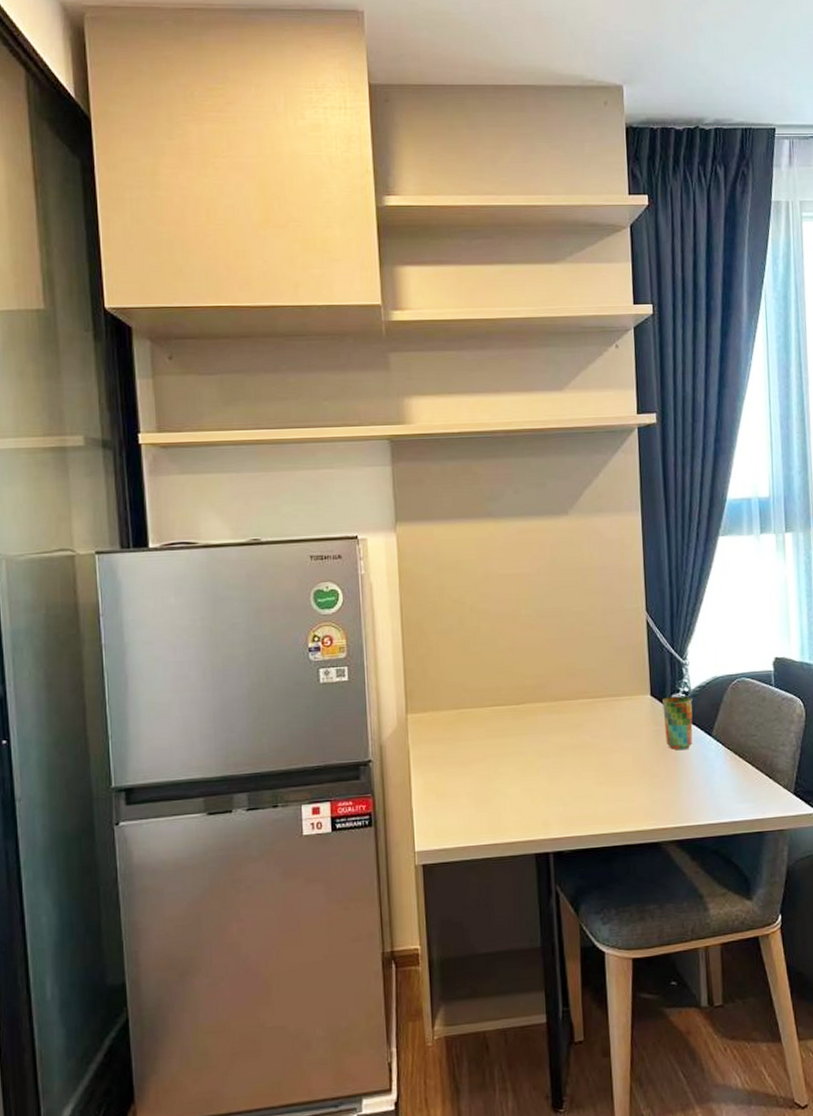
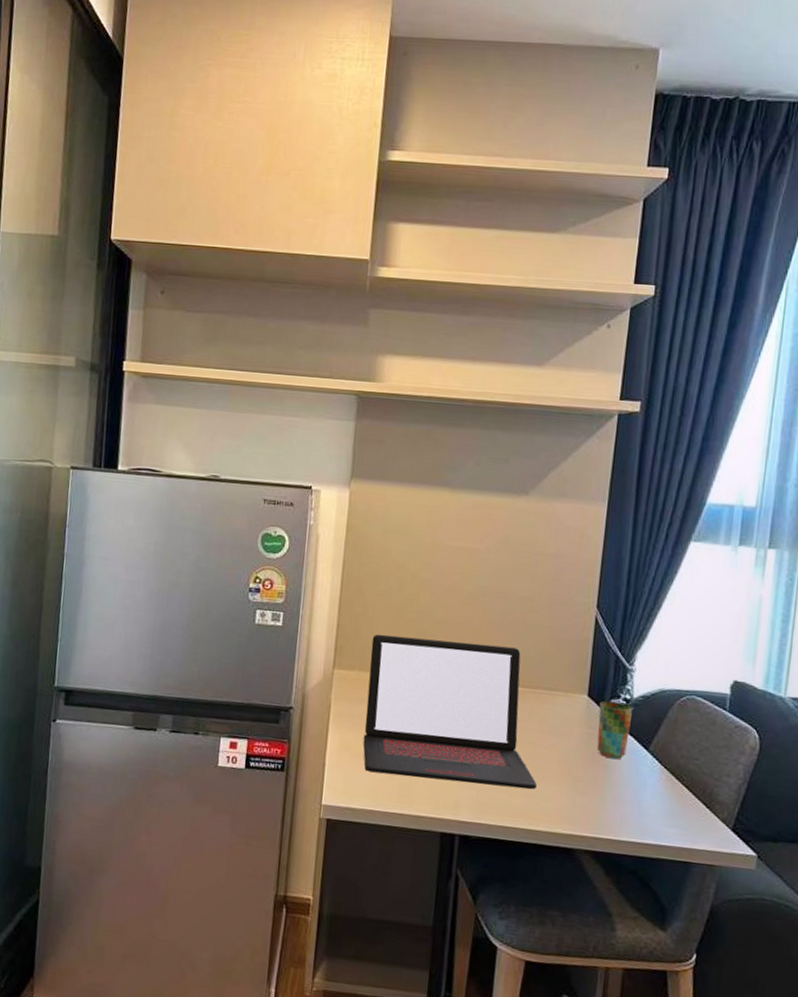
laptop: none [440,662,618,809] -> present [363,634,537,790]

